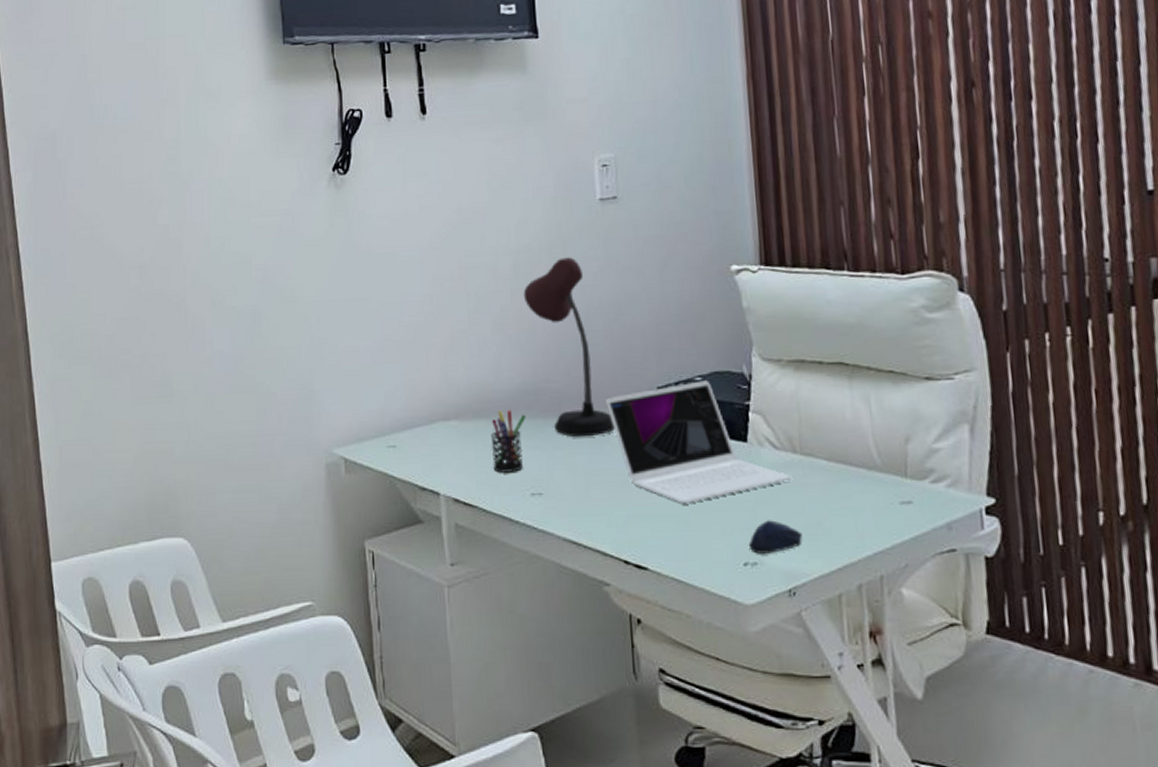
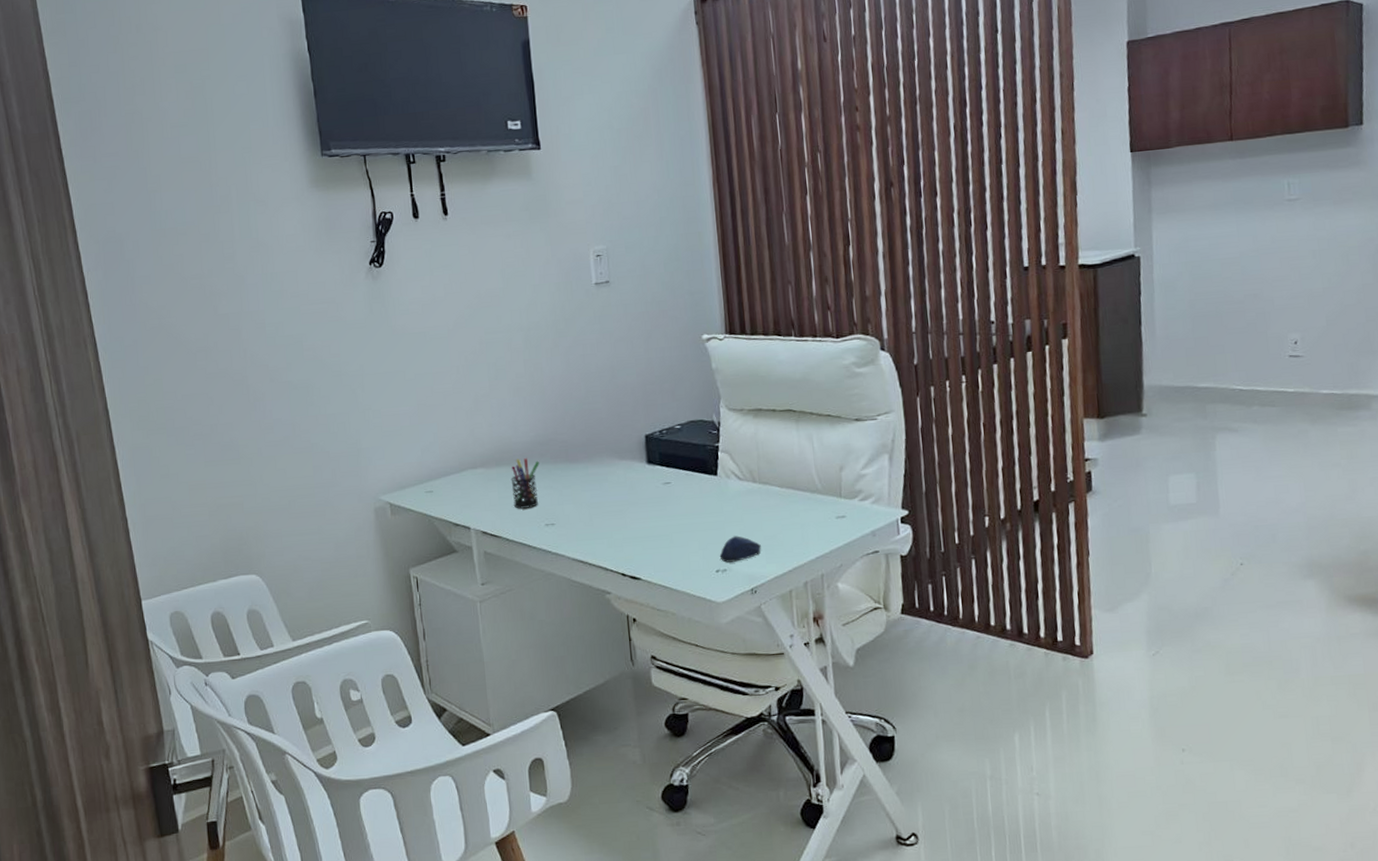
desk lamp: present [523,257,615,438] -> none [534,332,612,478]
laptop: present [606,381,791,503] -> none [604,428,752,526]

